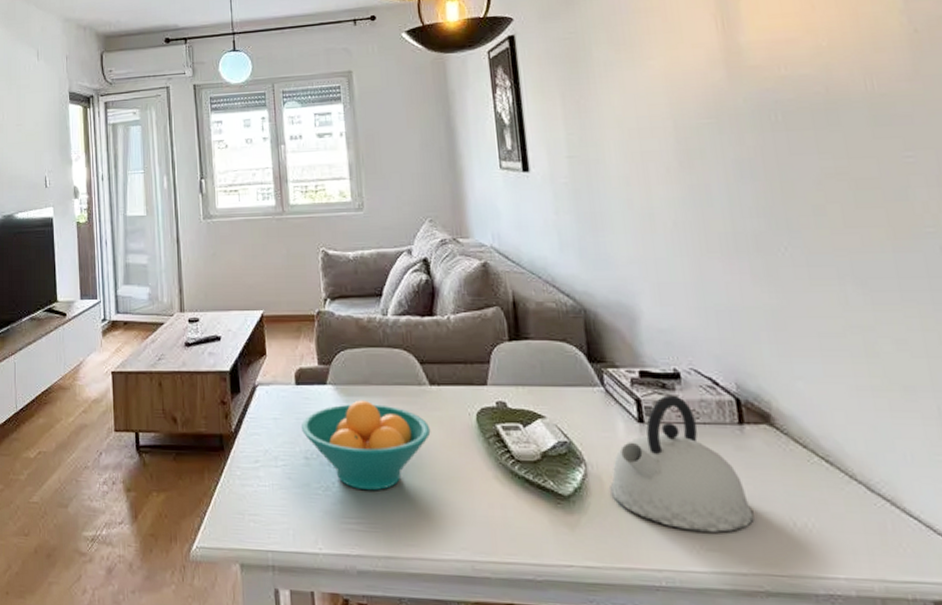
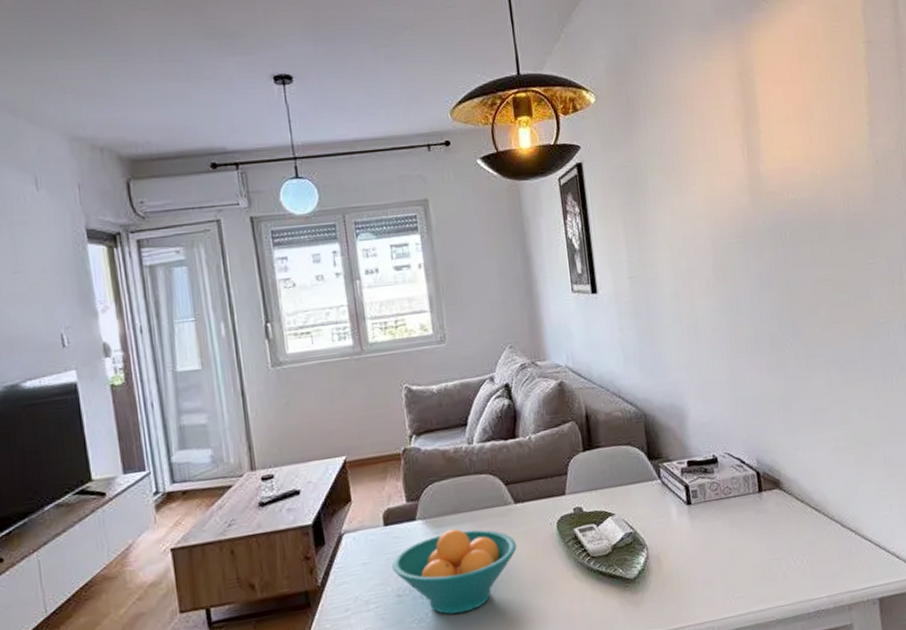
kettle: present [610,395,754,533] -> none [666,477,769,586]

